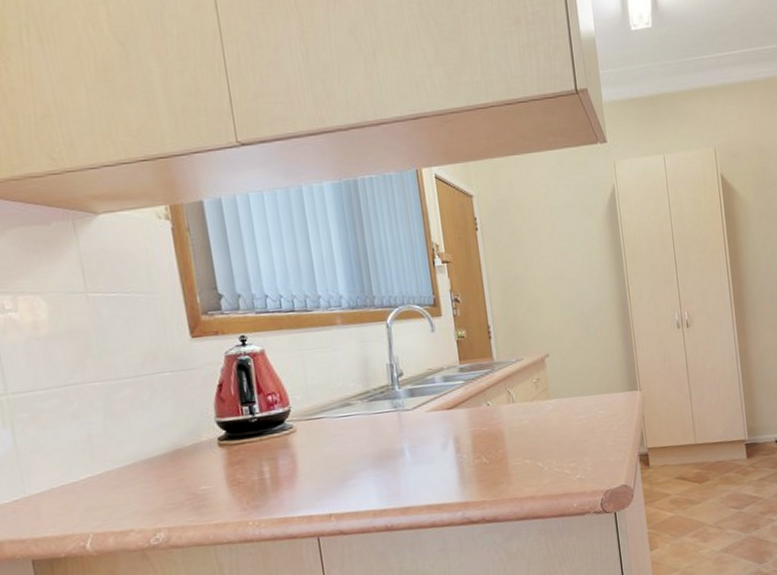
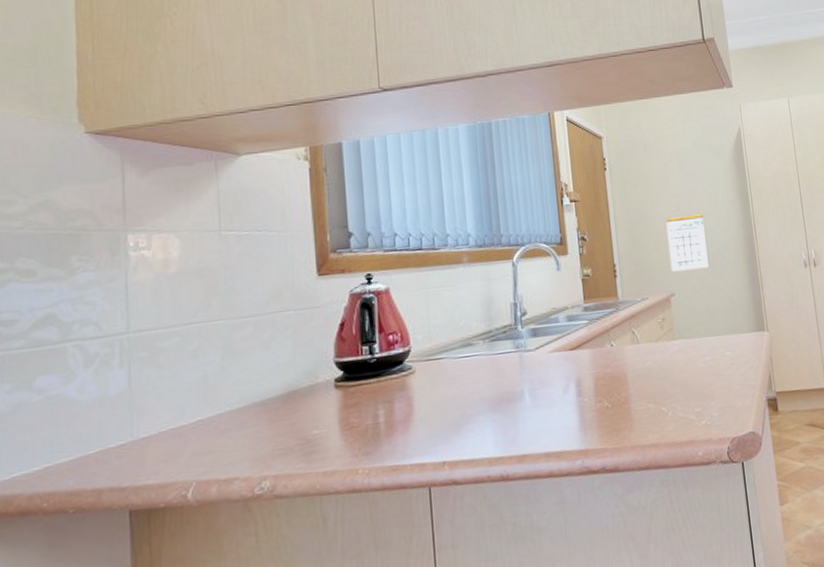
calendar: none [539,275,583,333] -> present [665,214,709,272]

